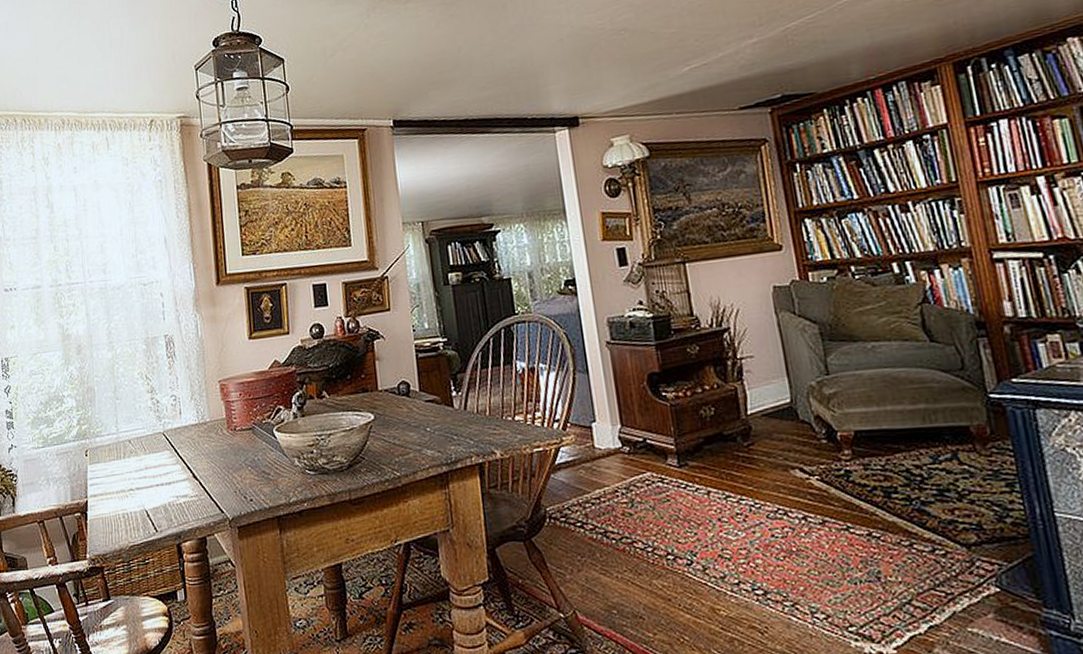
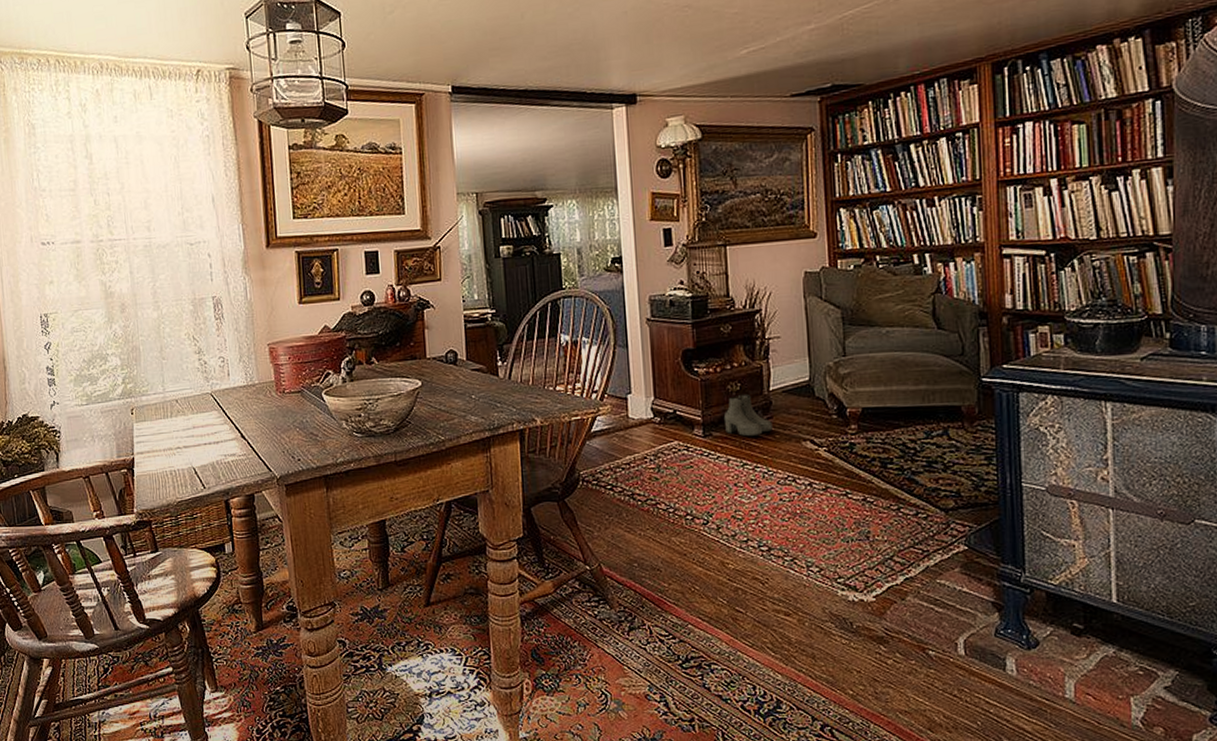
boots: none [700,418,755,466] -> present [724,393,773,437]

